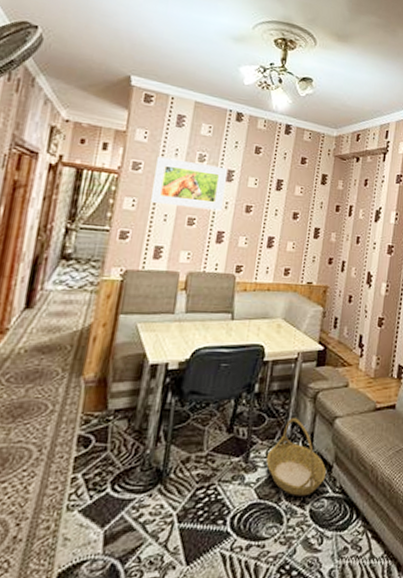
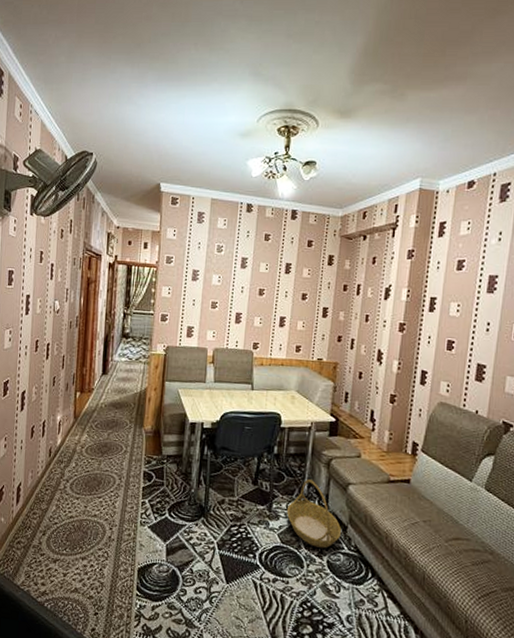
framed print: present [149,157,227,211] -> none [181,251,241,295]

